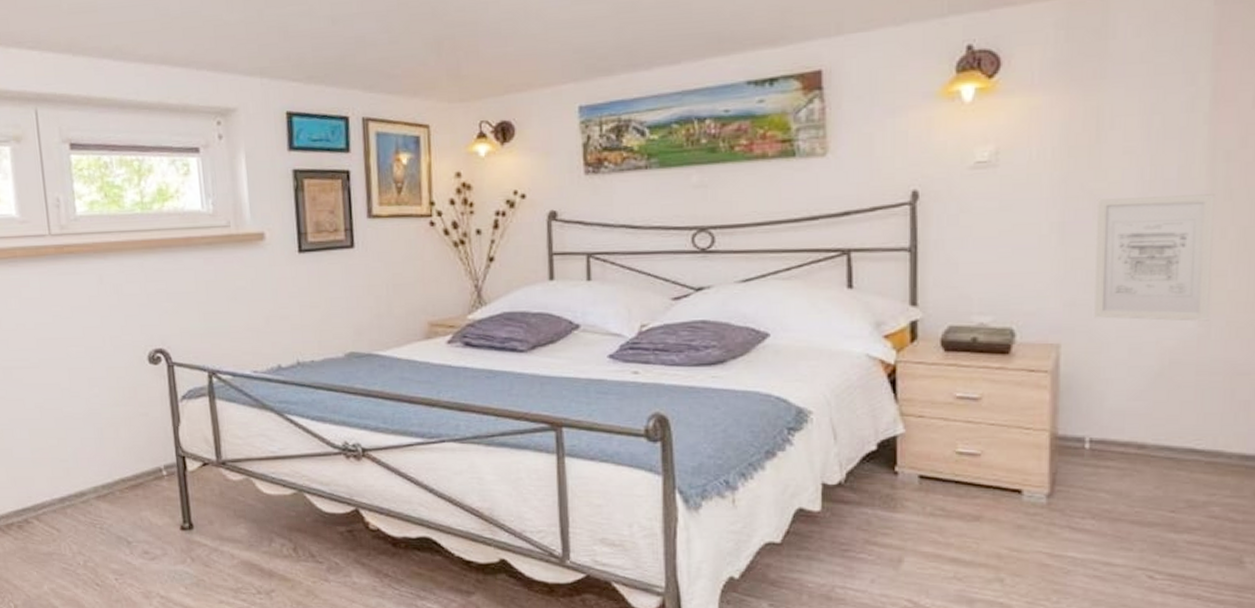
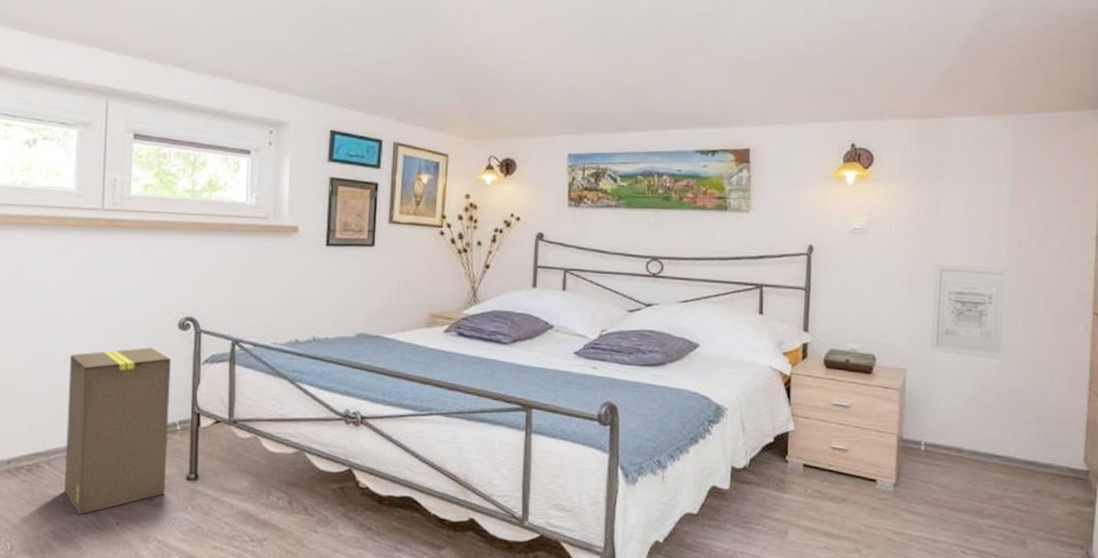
cardboard box: none [41,387,161,572] -> present [64,347,171,515]

